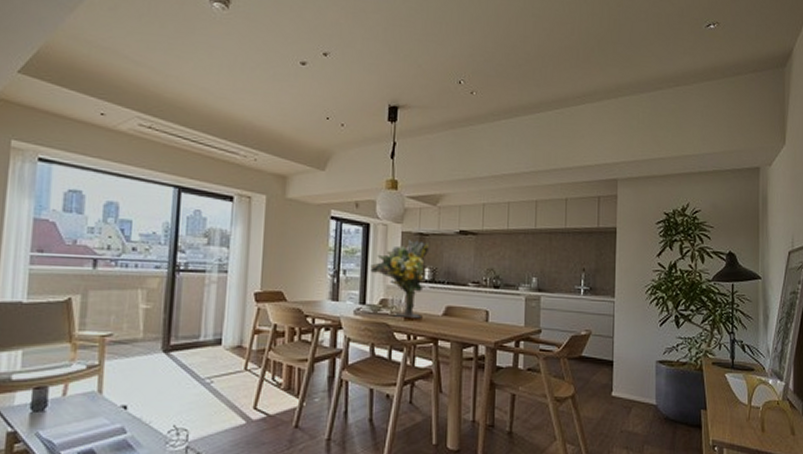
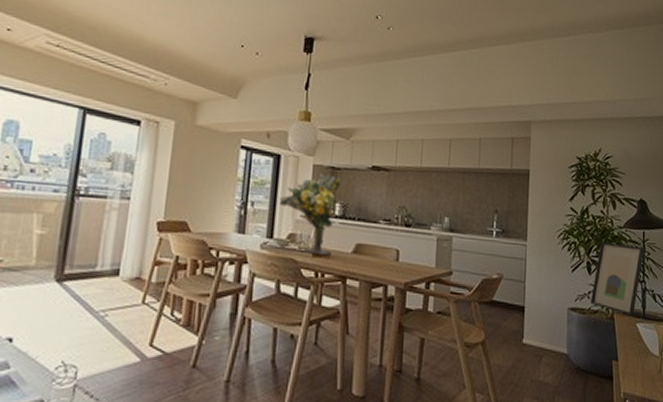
picture frame: none [678,295,734,367] -> present [589,241,645,316]

